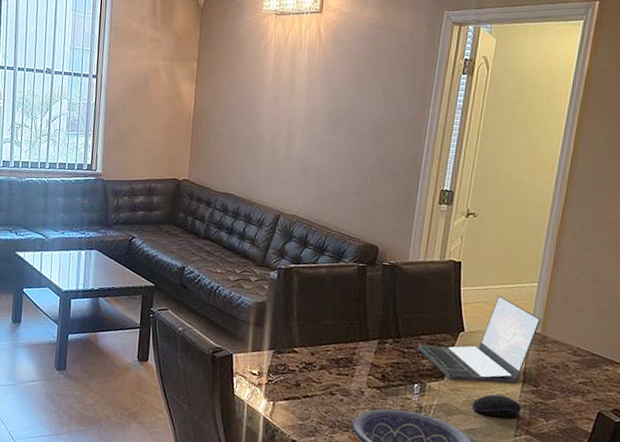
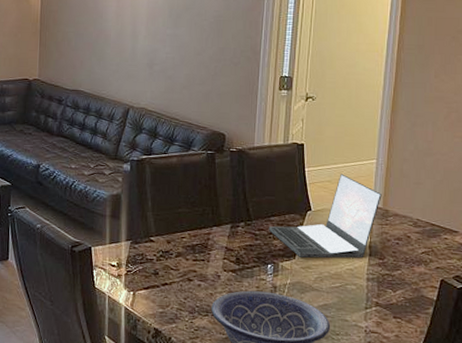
computer mouse: present [472,394,521,419] -> none [323,269,369,292]

